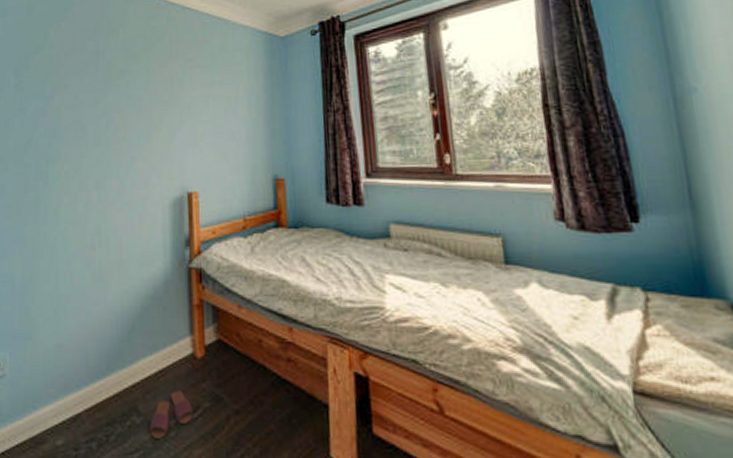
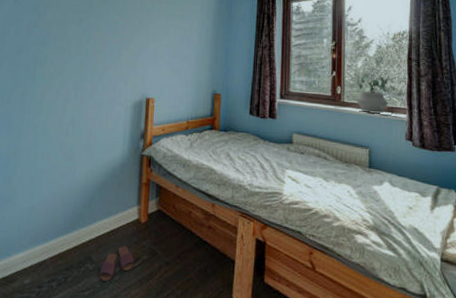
potted plant: none [471,133,533,186] -> present [356,74,397,113]

